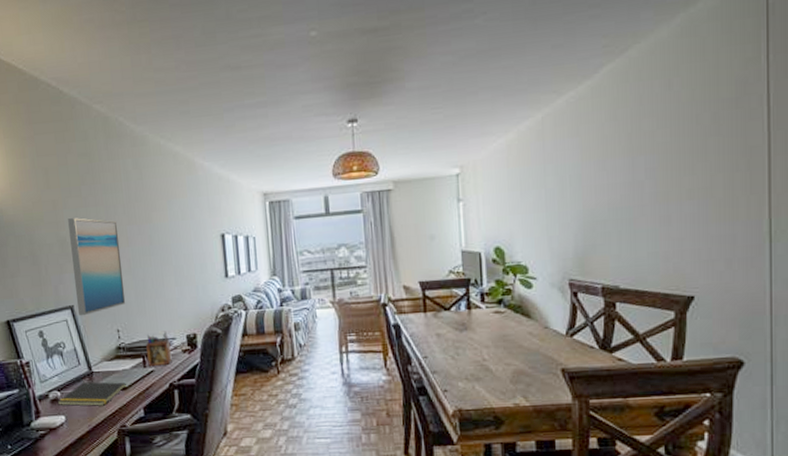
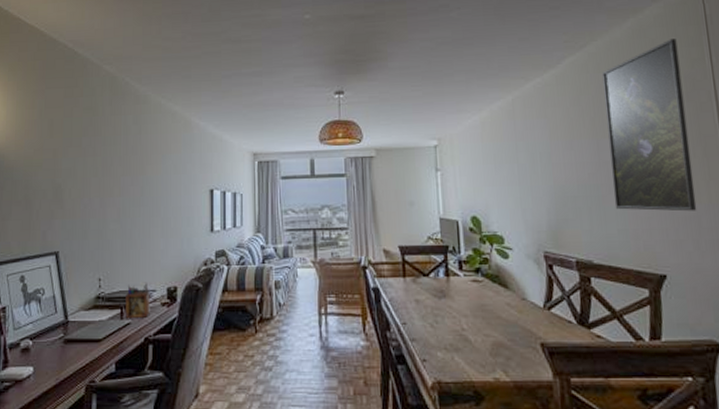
notepad: present [57,382,126,406] -> none [28,332,101,358]
wall art: present [68,218,126,316] -> none [62,166,112,263]
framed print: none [644,35,734,232] -> present [602,39,697,212]

